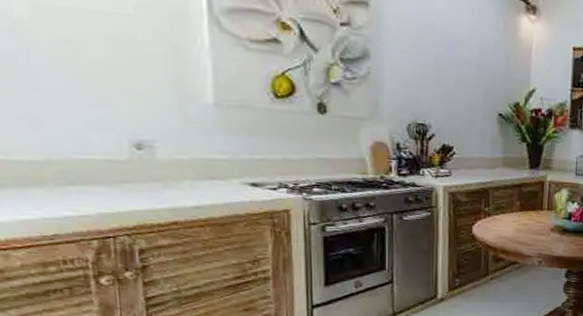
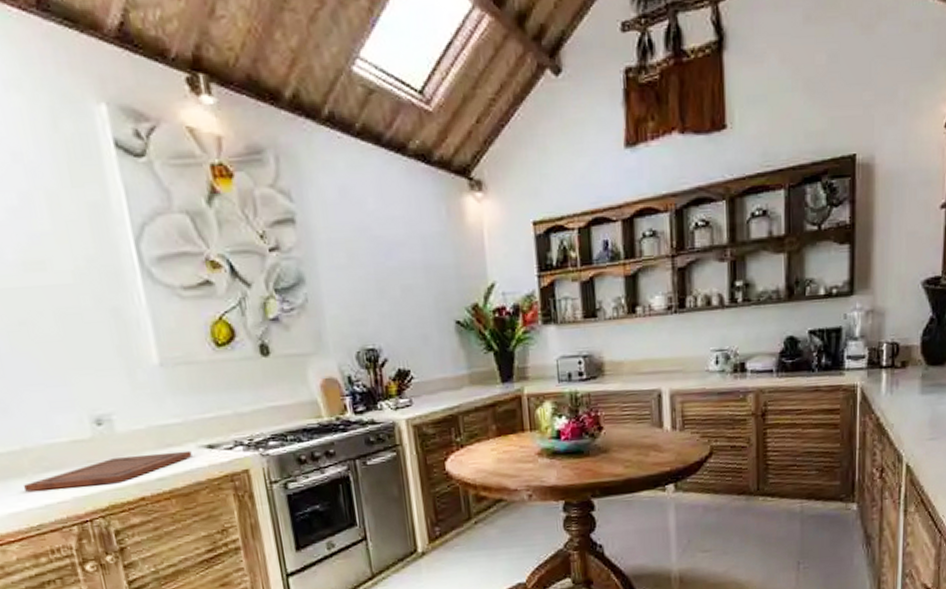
cutting board: none [42,182,234,206] -> present [24,450,192,492]

